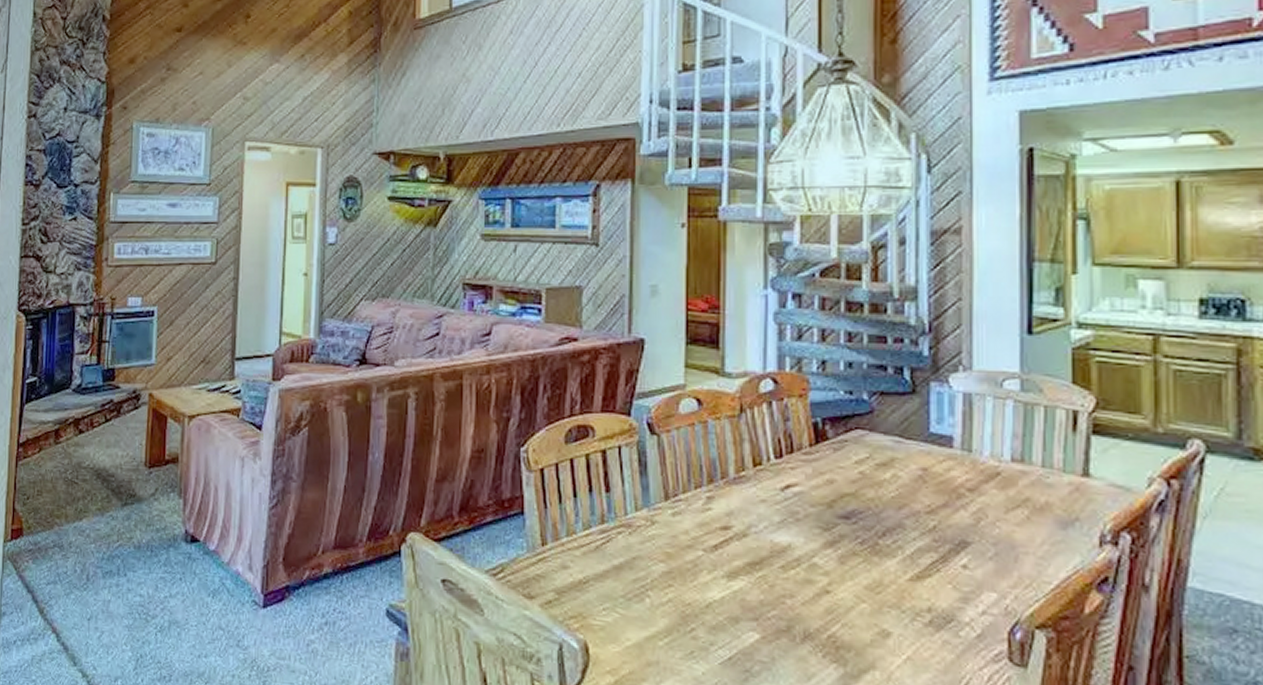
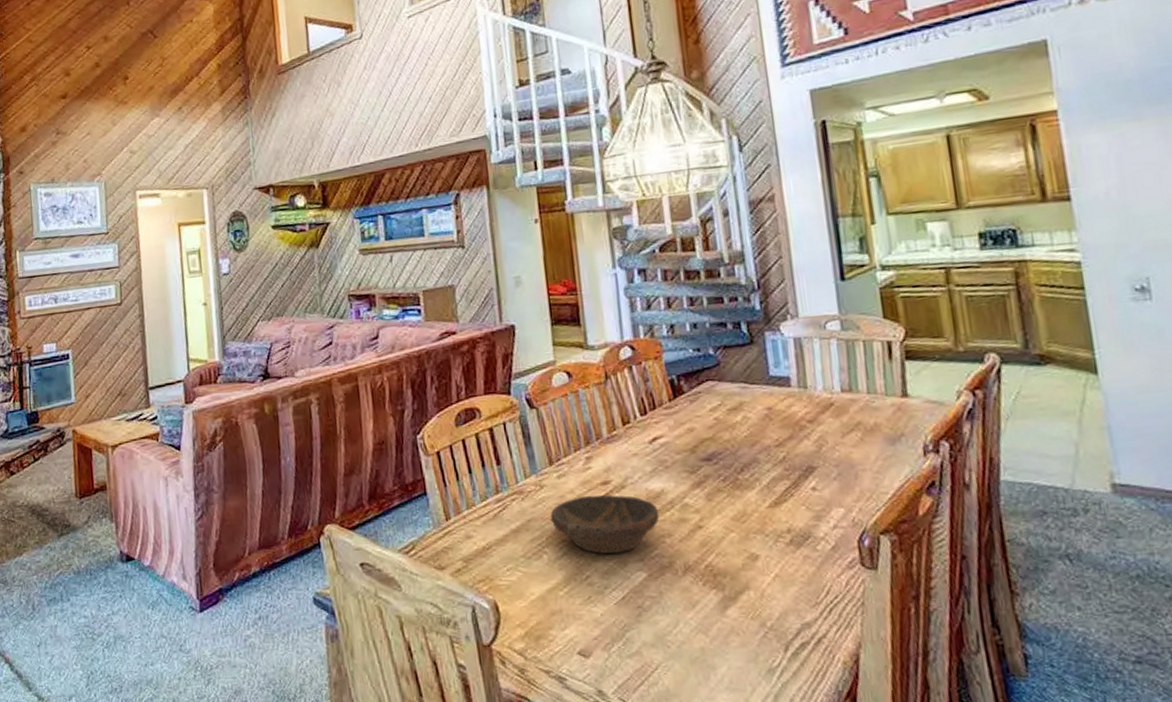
wooden bowl: none [658,539,782,609] -> present [550,495,660,555]

